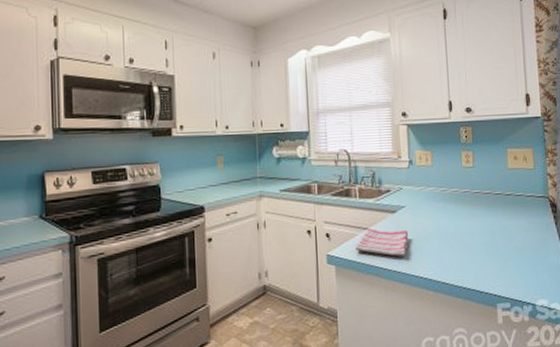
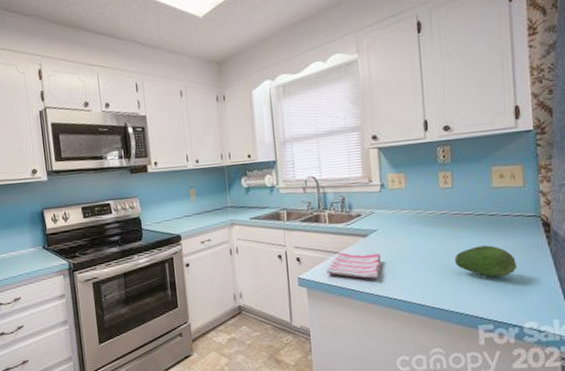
fruit: none [475,224,530,256] -> present [454,245,518,278]

